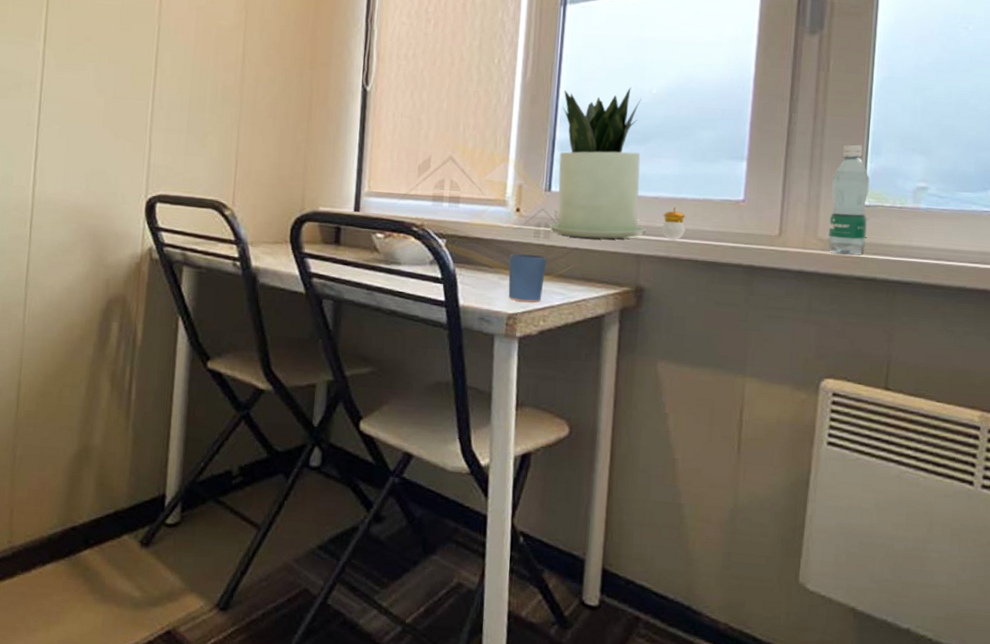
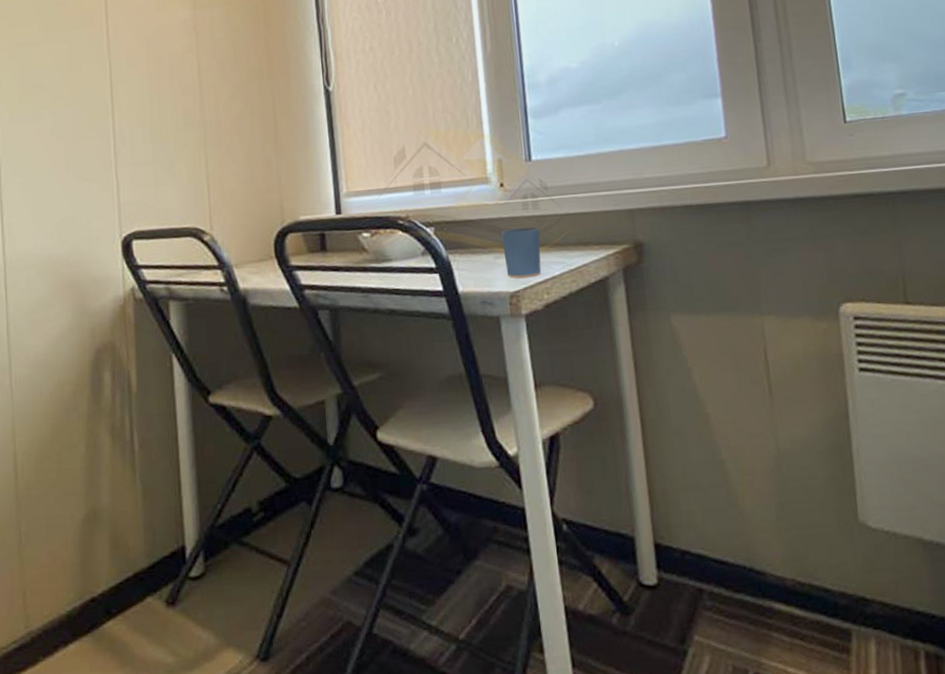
planter: present [548,87,646,239] -> none [527,44,634,203]
candle: present [661,207,686,241] -> none [648,155,673,190]
bottle: present [828,144,870,256] -> none [809,62,856,176]

